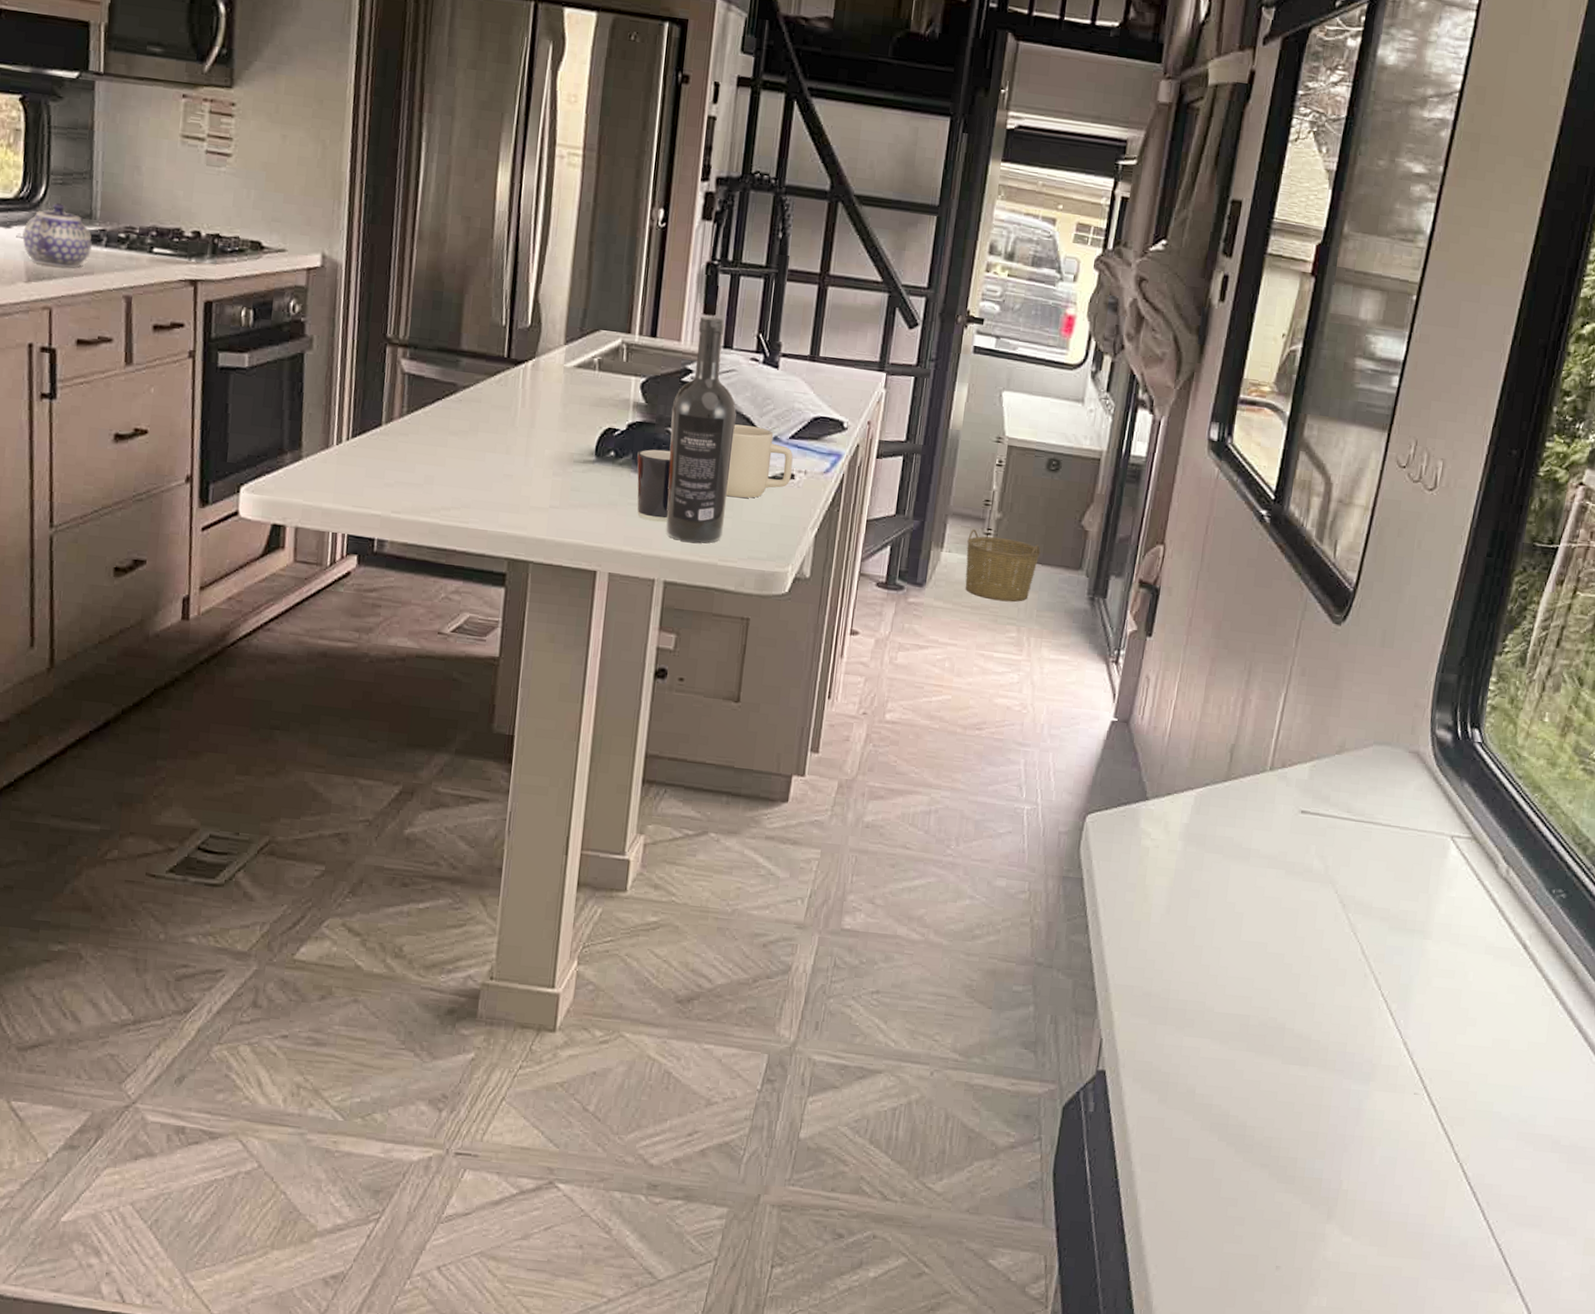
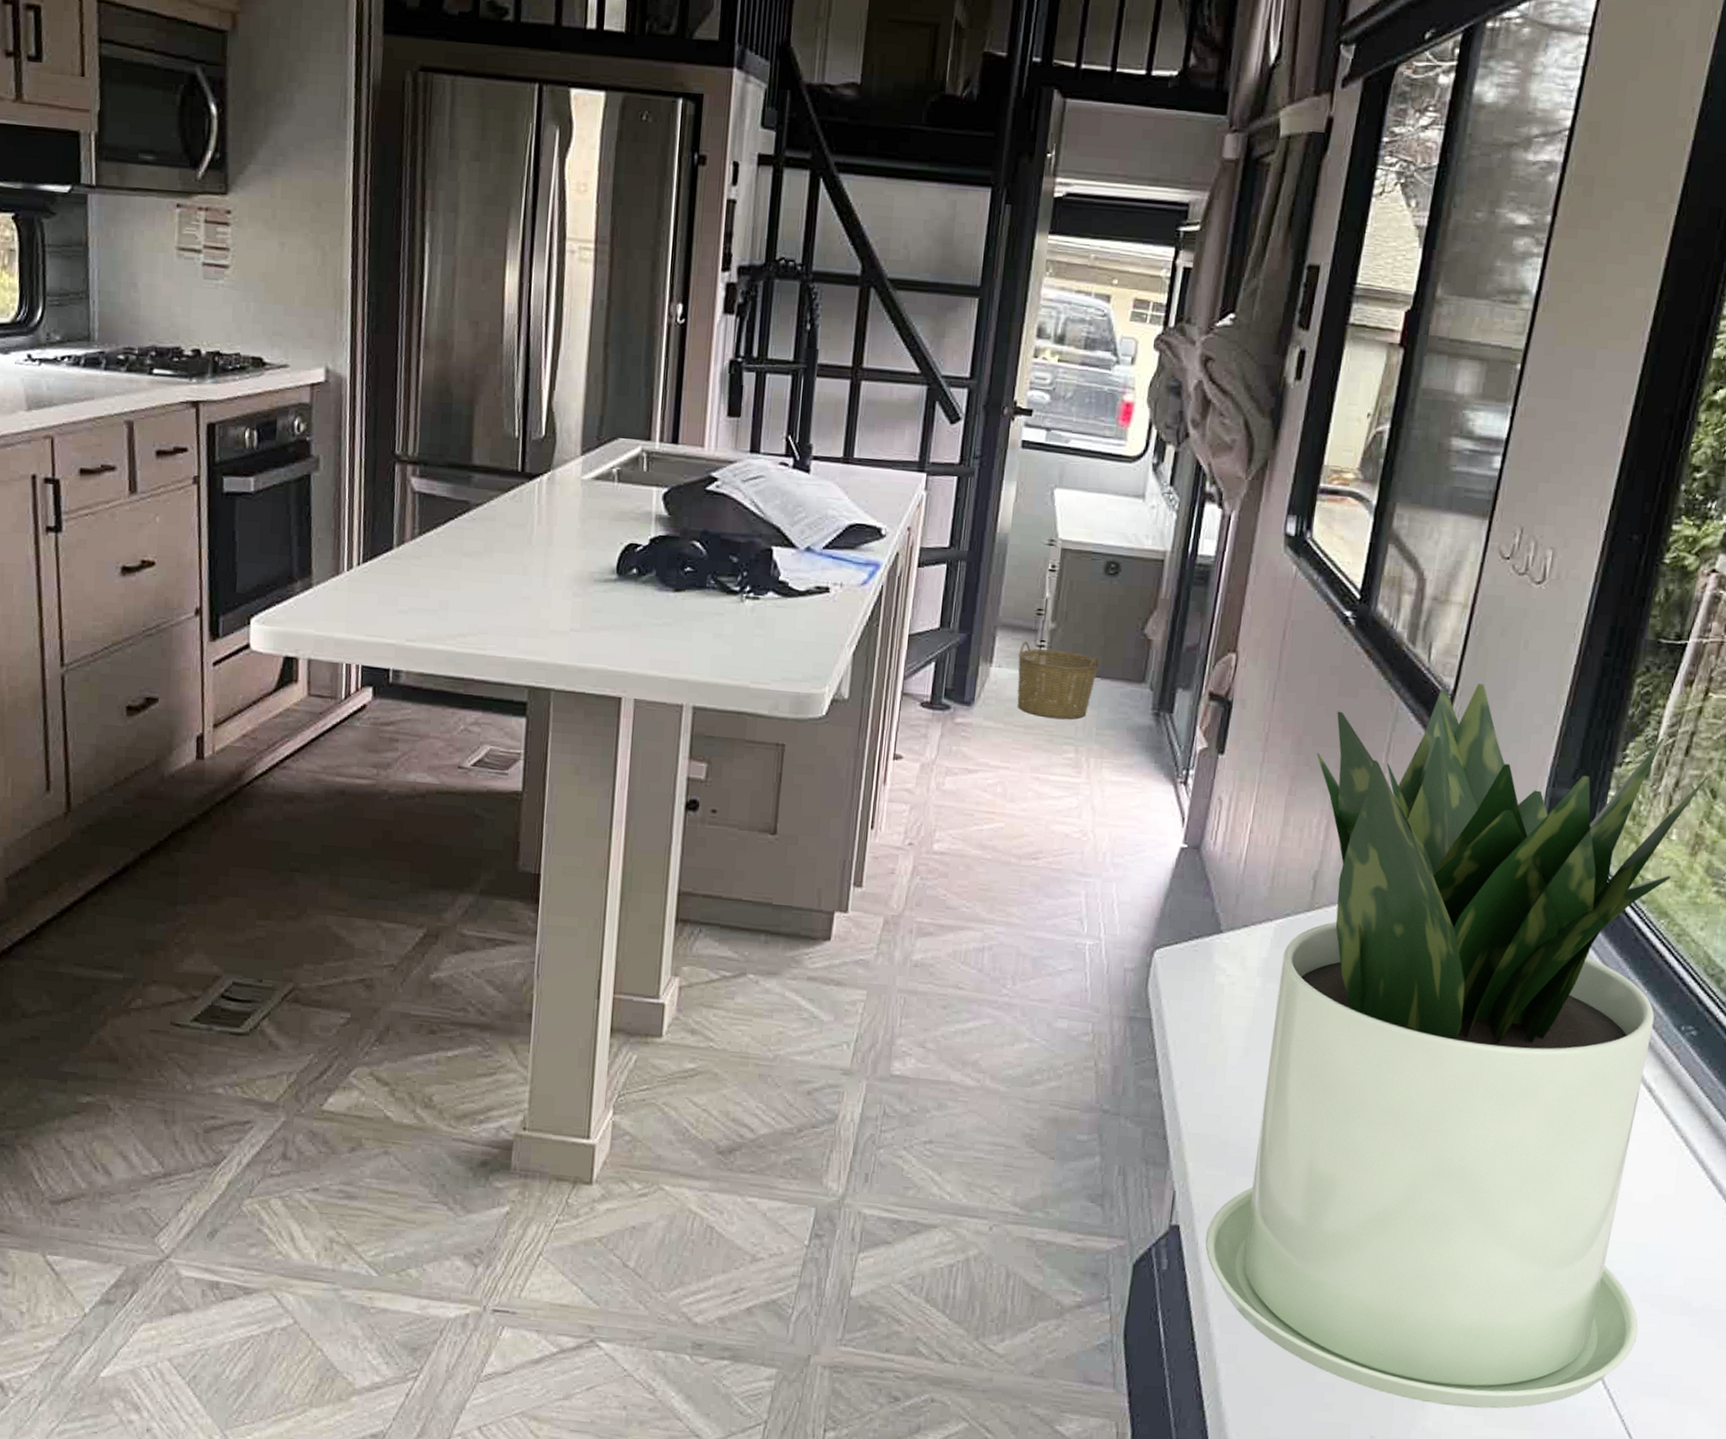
teapot: present [22,203,93,269] -> none [21,326,92,394]
mug: present [637,449,671,522] -> none [661,564,697,643]
wine bottle: present [666,317,737,543] -> none [693,419,766,665]
mug: present [726,424,793,498] -> none [757,535,828,615]
planter: none [1129,578,1576,1240] -> present [1205,684,1708,1409]

